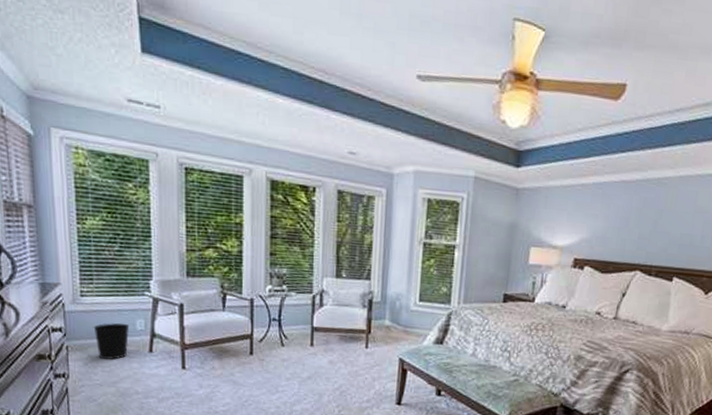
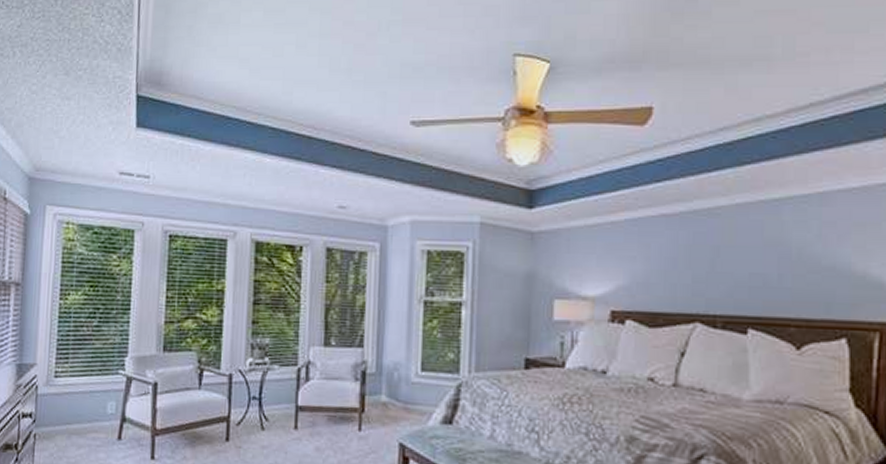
wastebasket: present [93,323,130,360] -> none [63,406,100,450]

